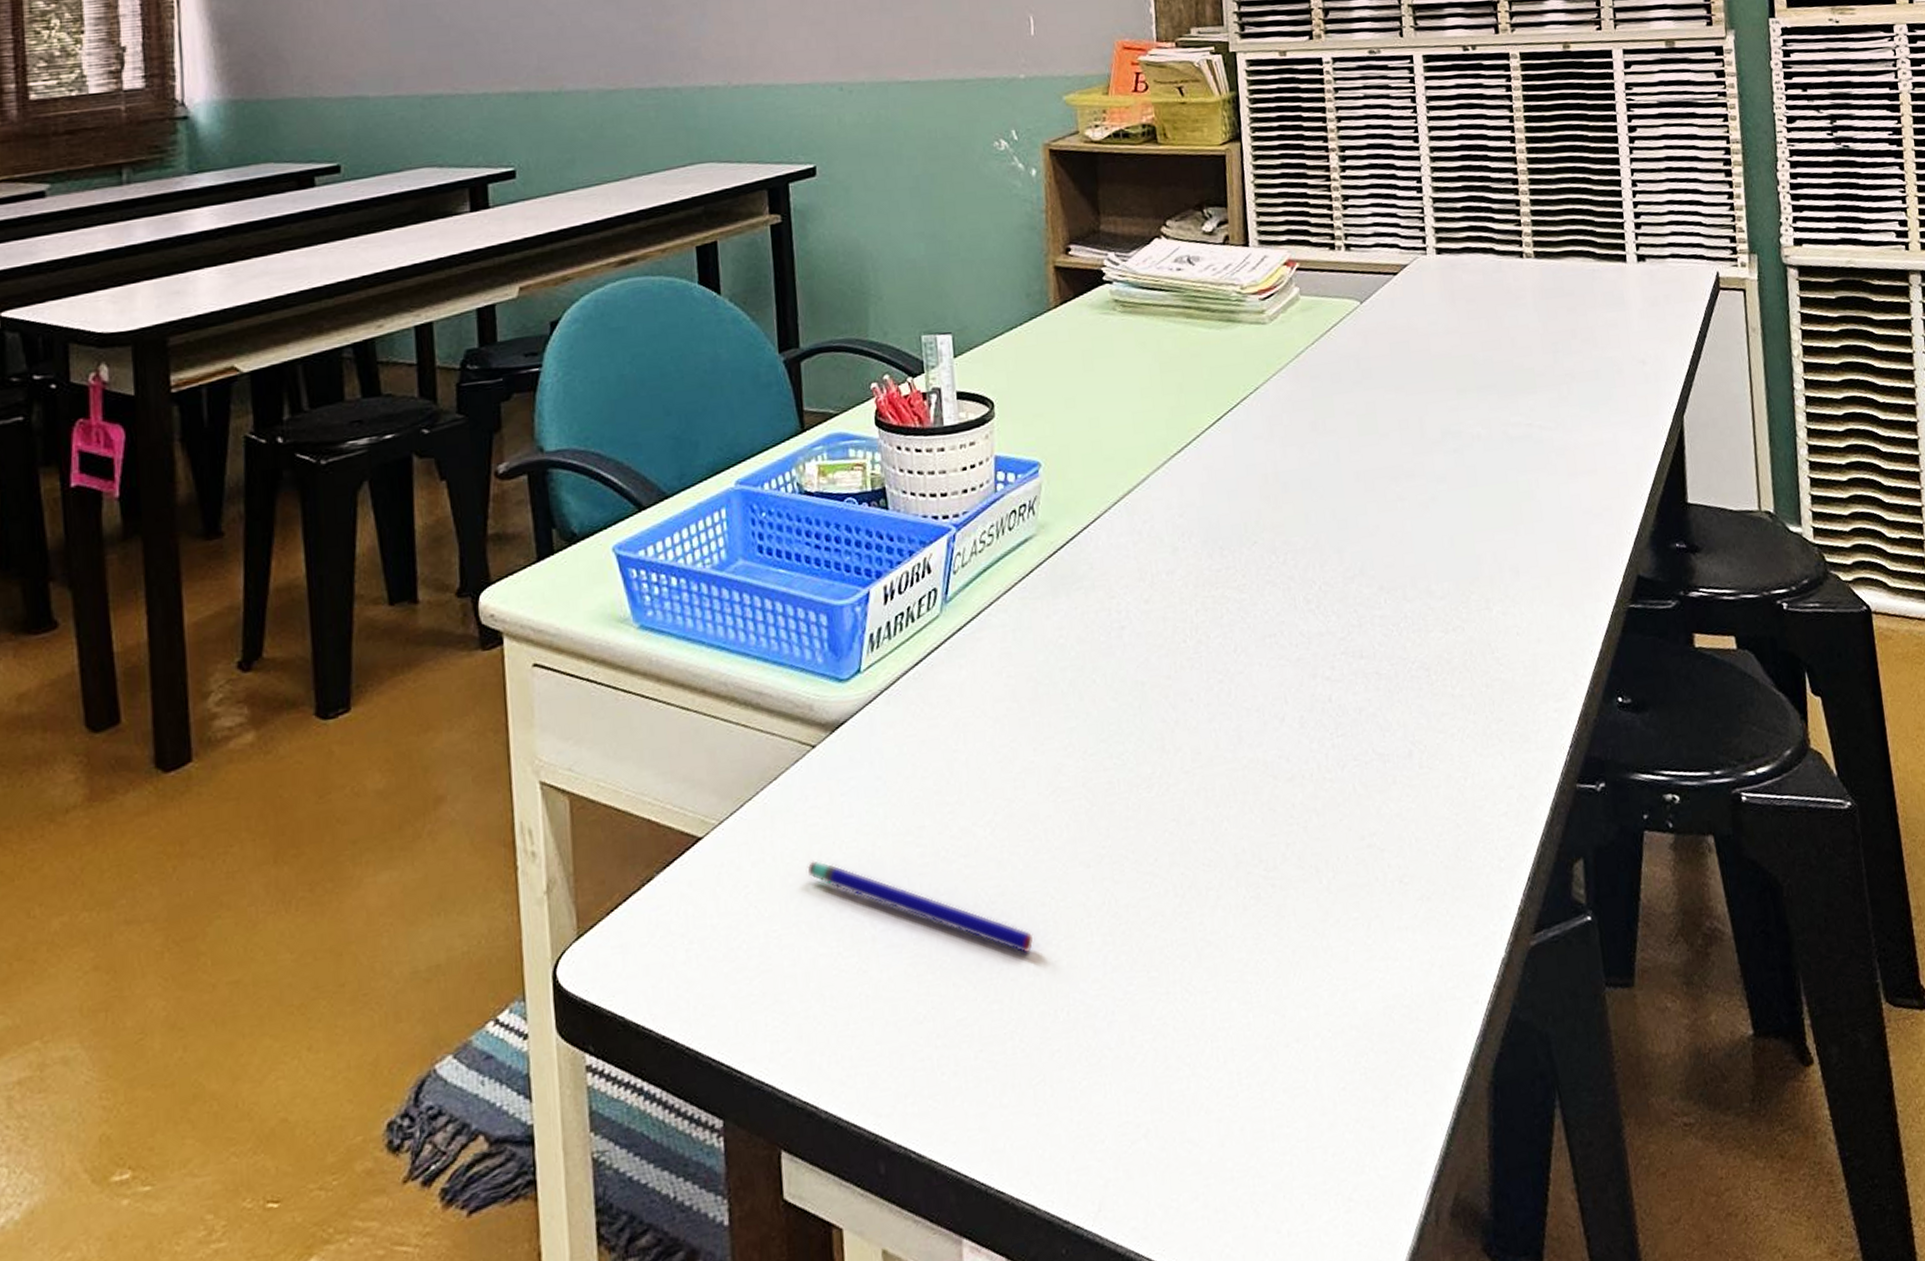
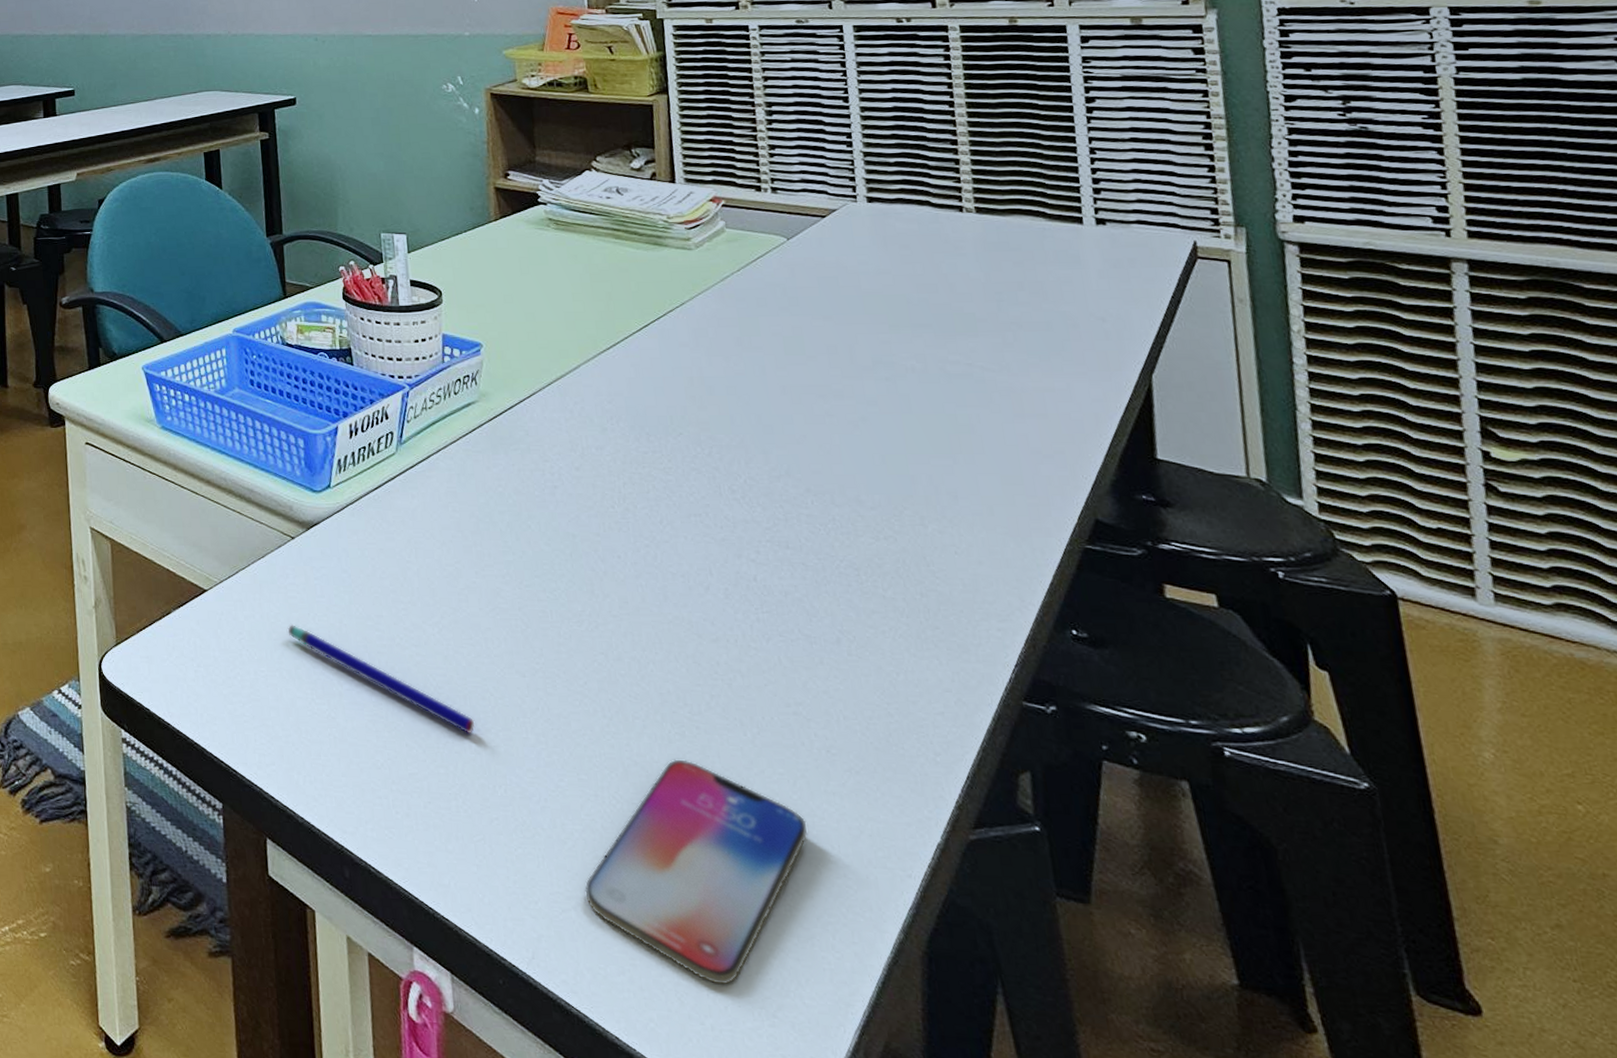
smartphone: none [1155,926,1382,1182] -> present [585,759,808,985]

